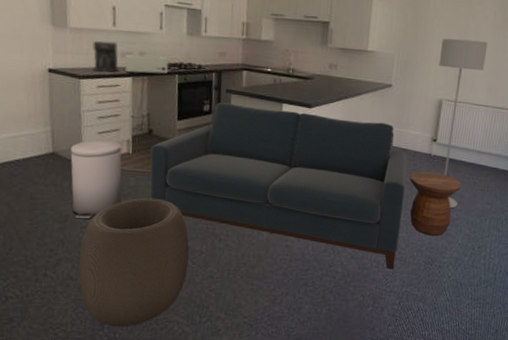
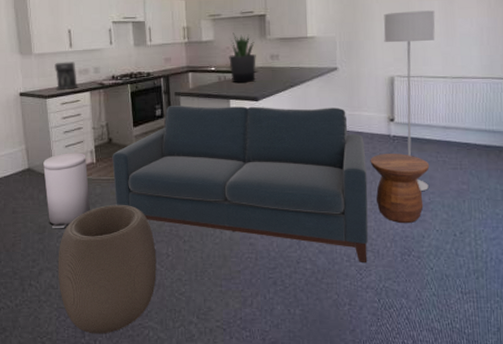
toaster: present [124,54,170,75] -> none [83,69,121,89]
planter: none [286,35,315,89] -> present [229,32,256,84]

